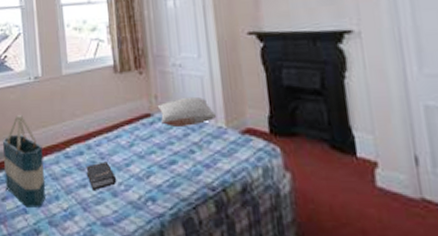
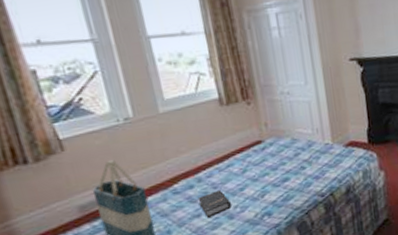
pillow: present [157,96,217,127] -> none [267,120,324,150]

